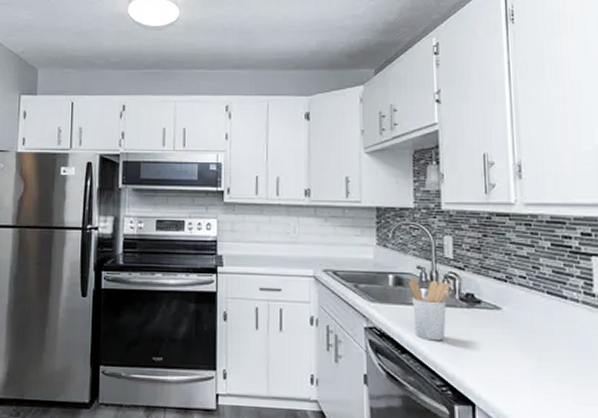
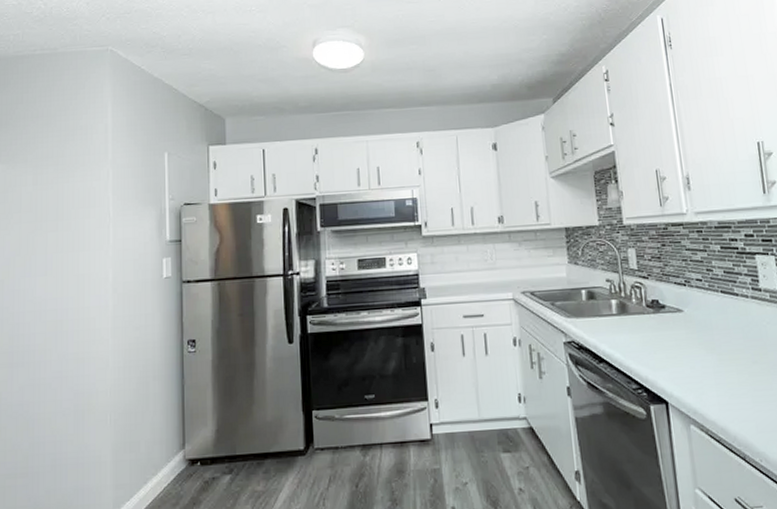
utensil holder: present [409,279,452,341] -> none [600,291,639,348]

